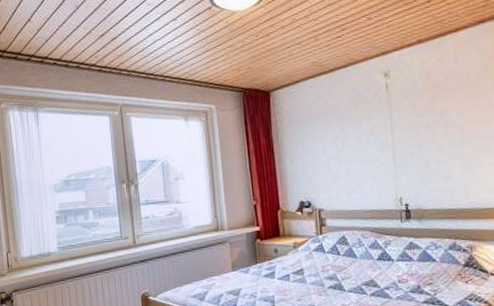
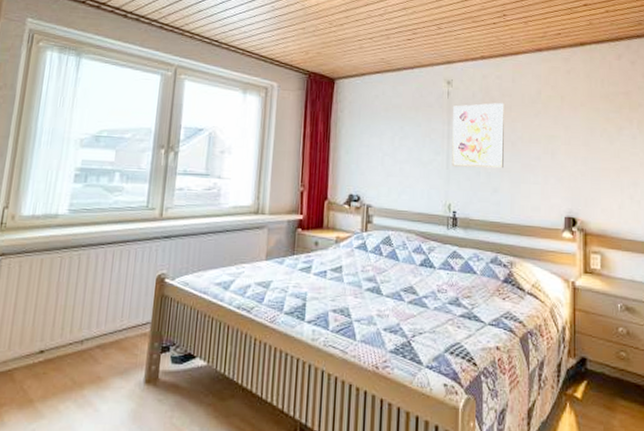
wall art: none [393,87,454,161] -> present [452,103,504,169]

